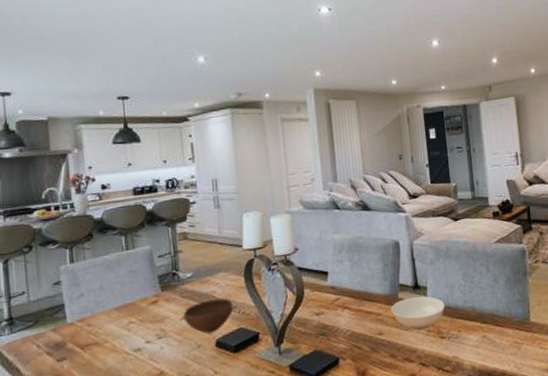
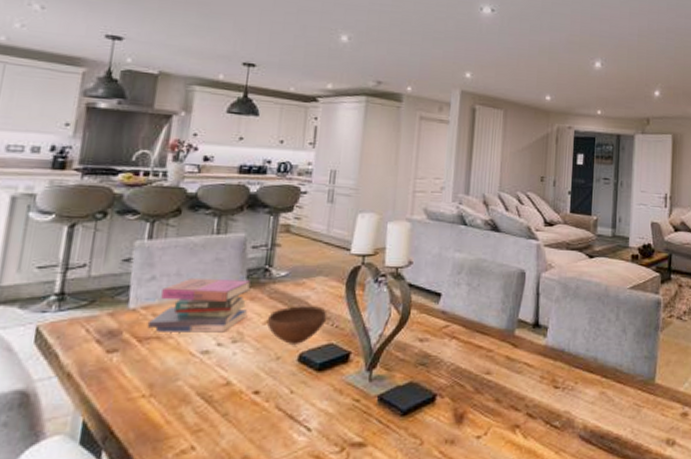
books: none [85,285,166,339] -> present [147,277,251,333]
bowl: present [391,296,446,330] -> none [504,336,565,374]

